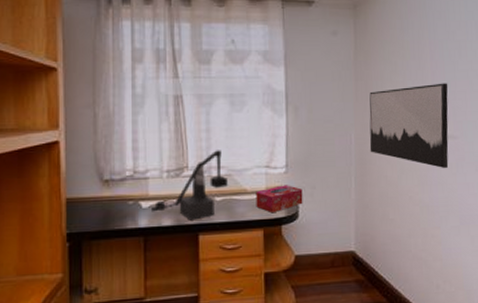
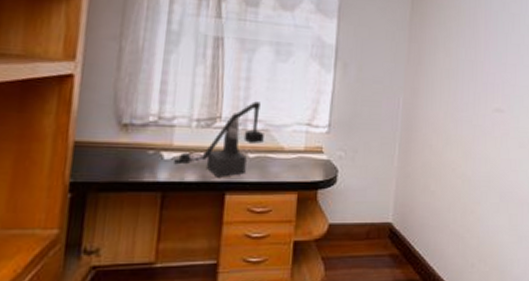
tissue box: present [255,185,303,213] -> none [292,146,344,176]
wall art: present [369,83,449,168] -> none [417,54,500,142]

